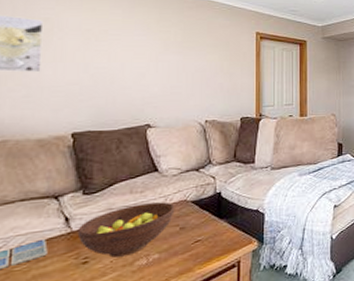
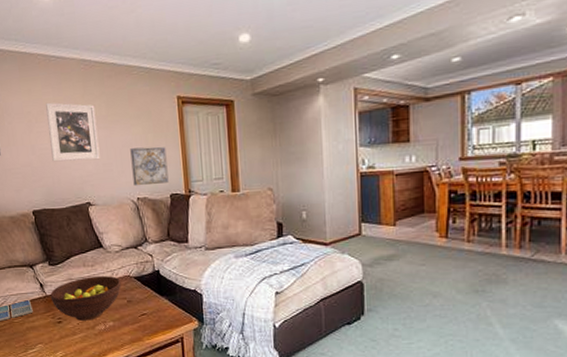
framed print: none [110,23,170,83] -> present [46,102,100,162]
wall art: none [203,73,241,109] -> present [130,146,169,186]

